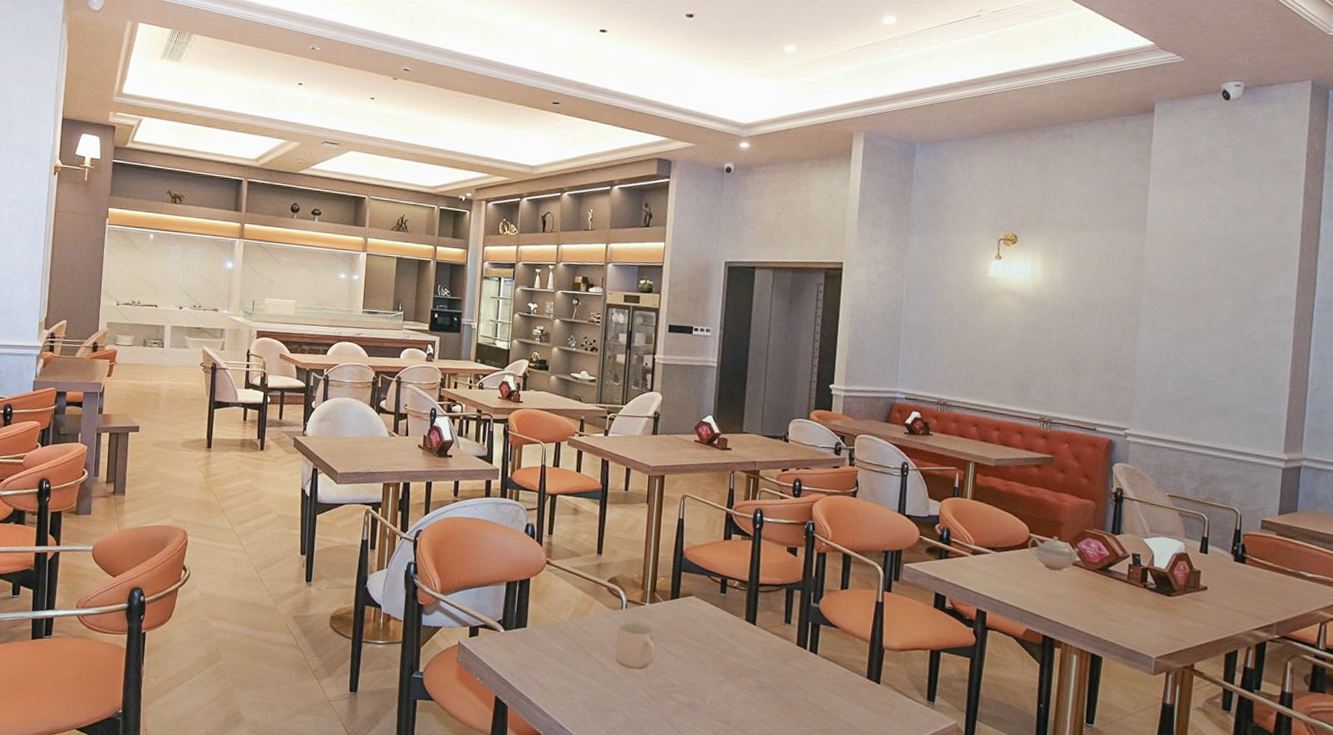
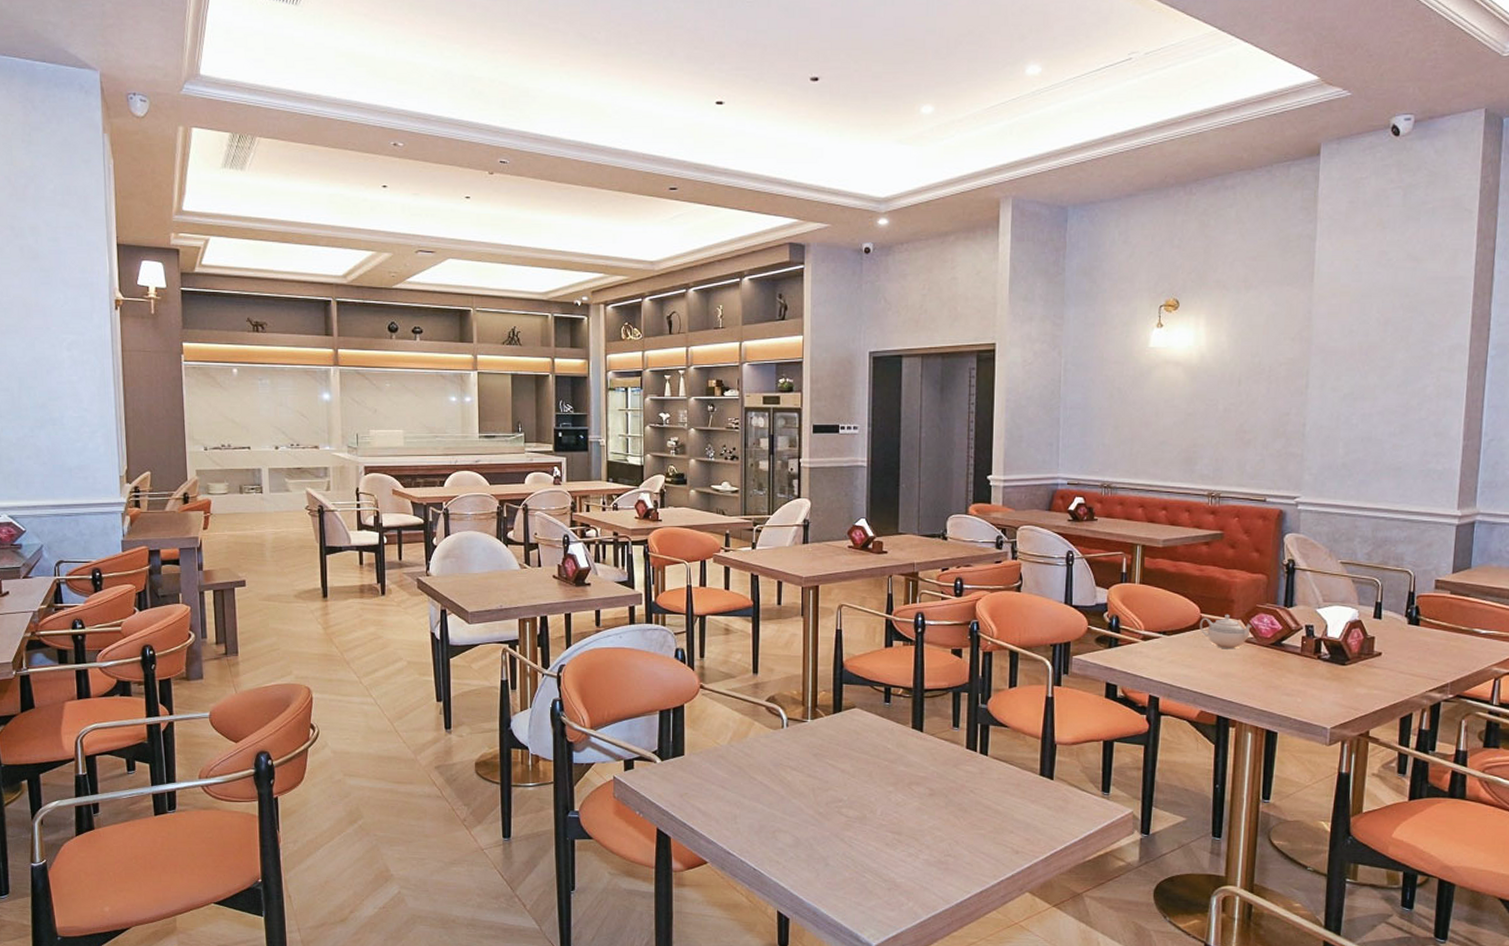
cup: present [616,620,656,669] -> none [780,738,821,788]

